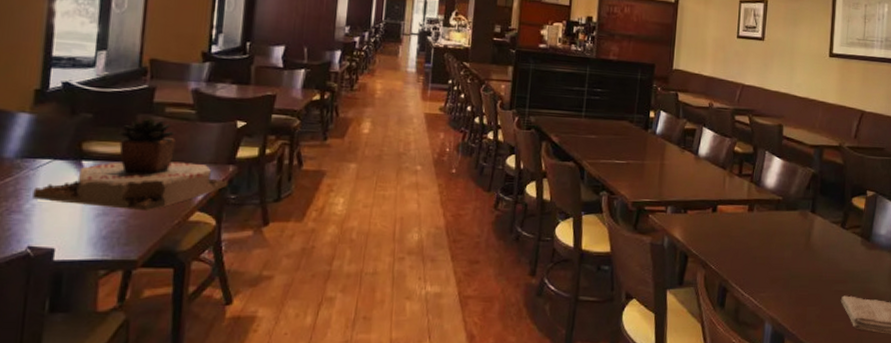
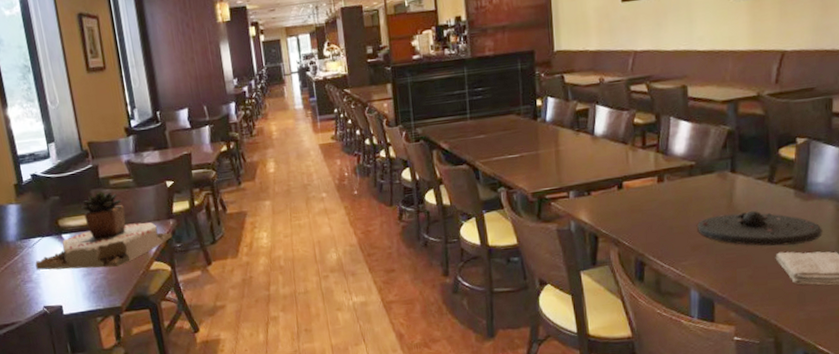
plate: none [777,251,881,290] -> present [697,210,823,246]

